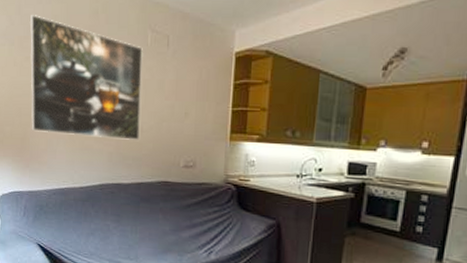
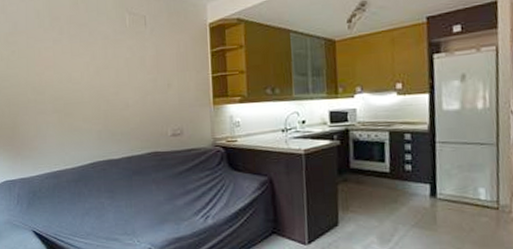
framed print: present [29,14,144,140] -> none [14,11,127,120]

